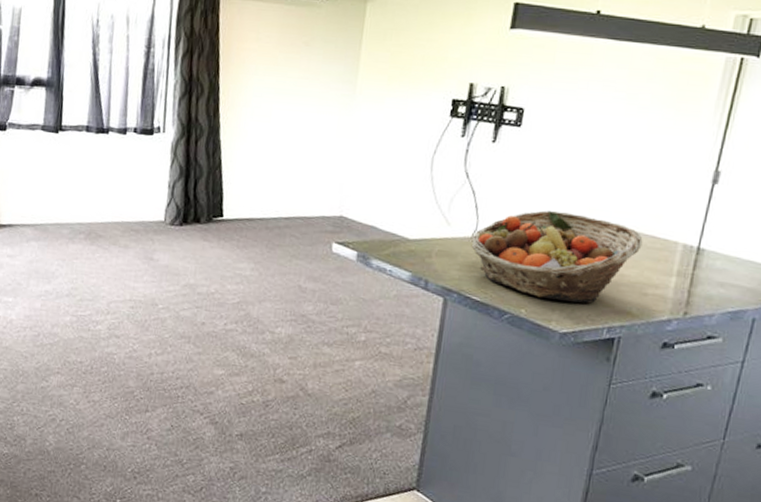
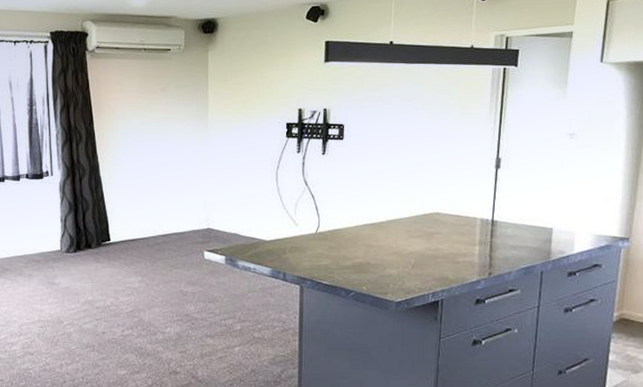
fruit basket: present [471,210,643,304] -> none [316,204,450,277]

